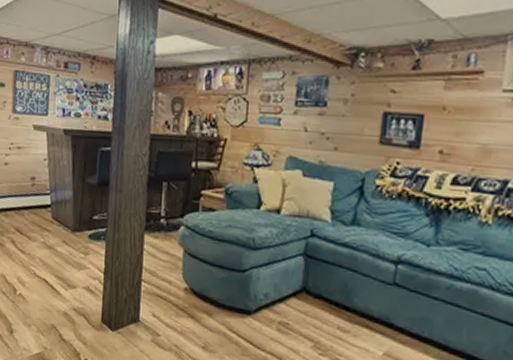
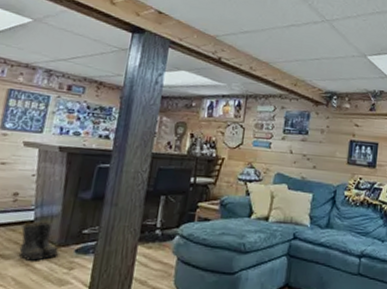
boots: none [42,205,77,244] -> present [19,221,61,261]

